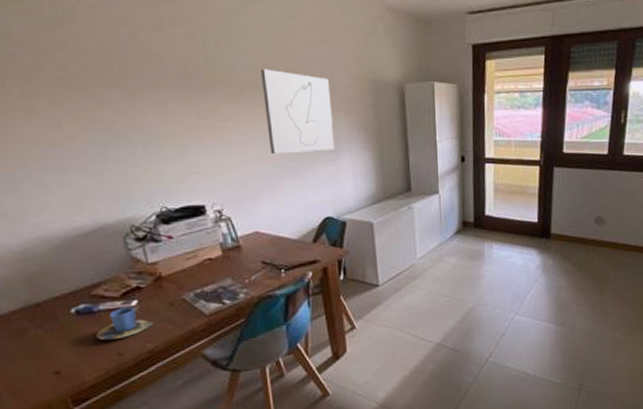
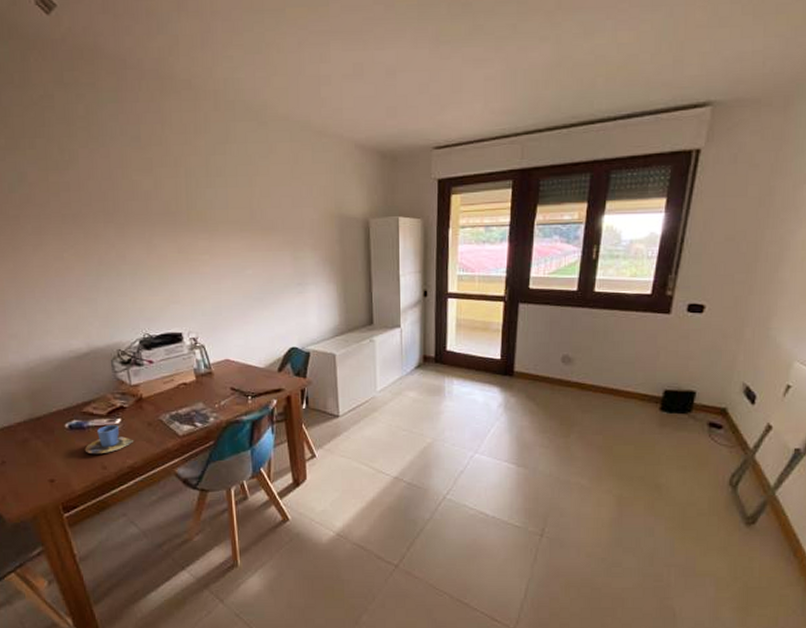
wall art: present [260,69,334,155] -> none [235,205,301,287]

